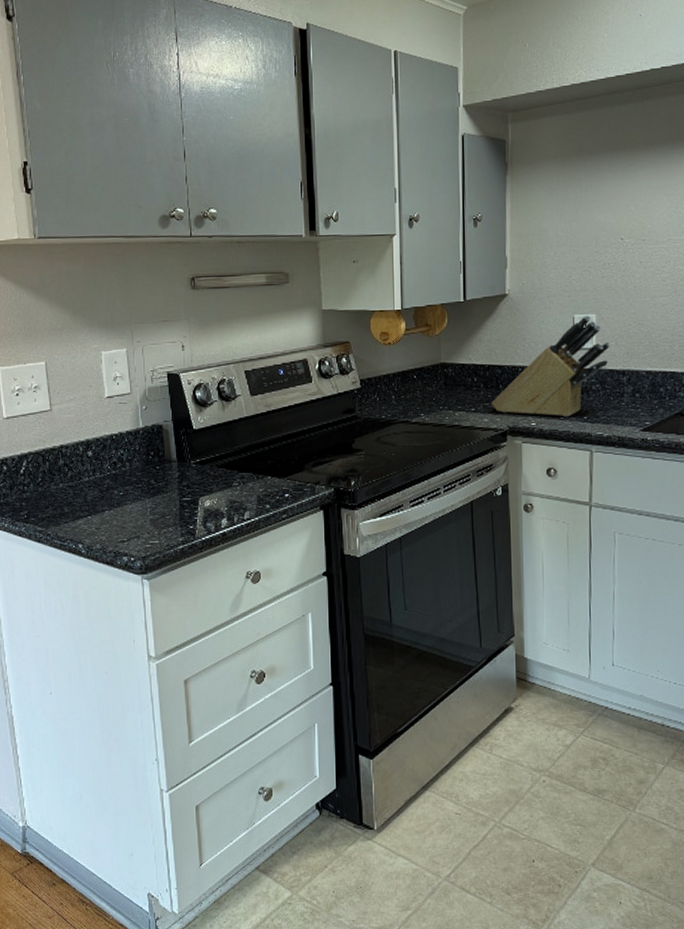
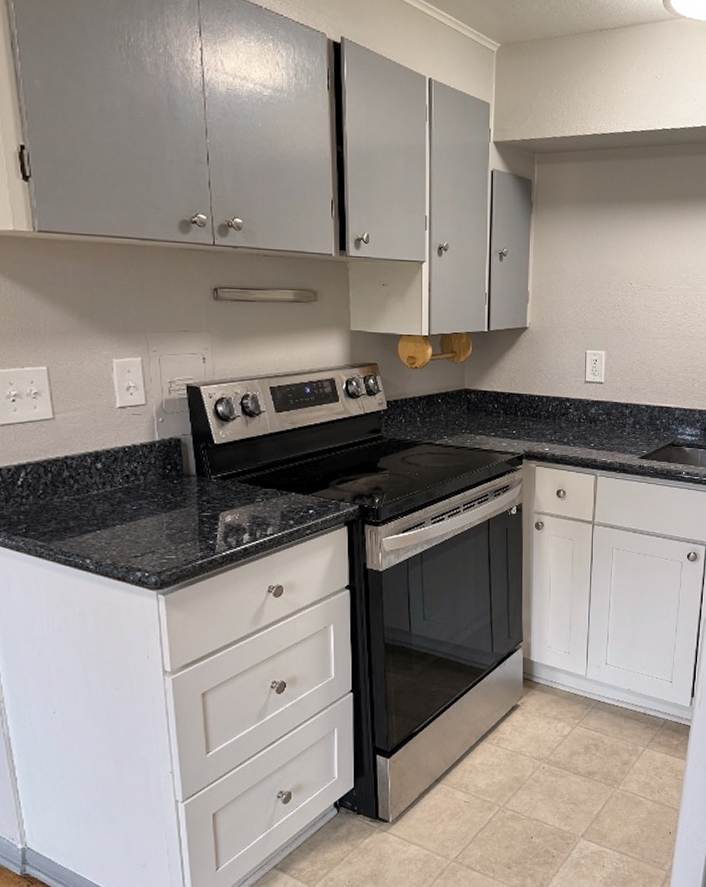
knife block: present [491,315,611,418] -> none [510,351,617,444]

